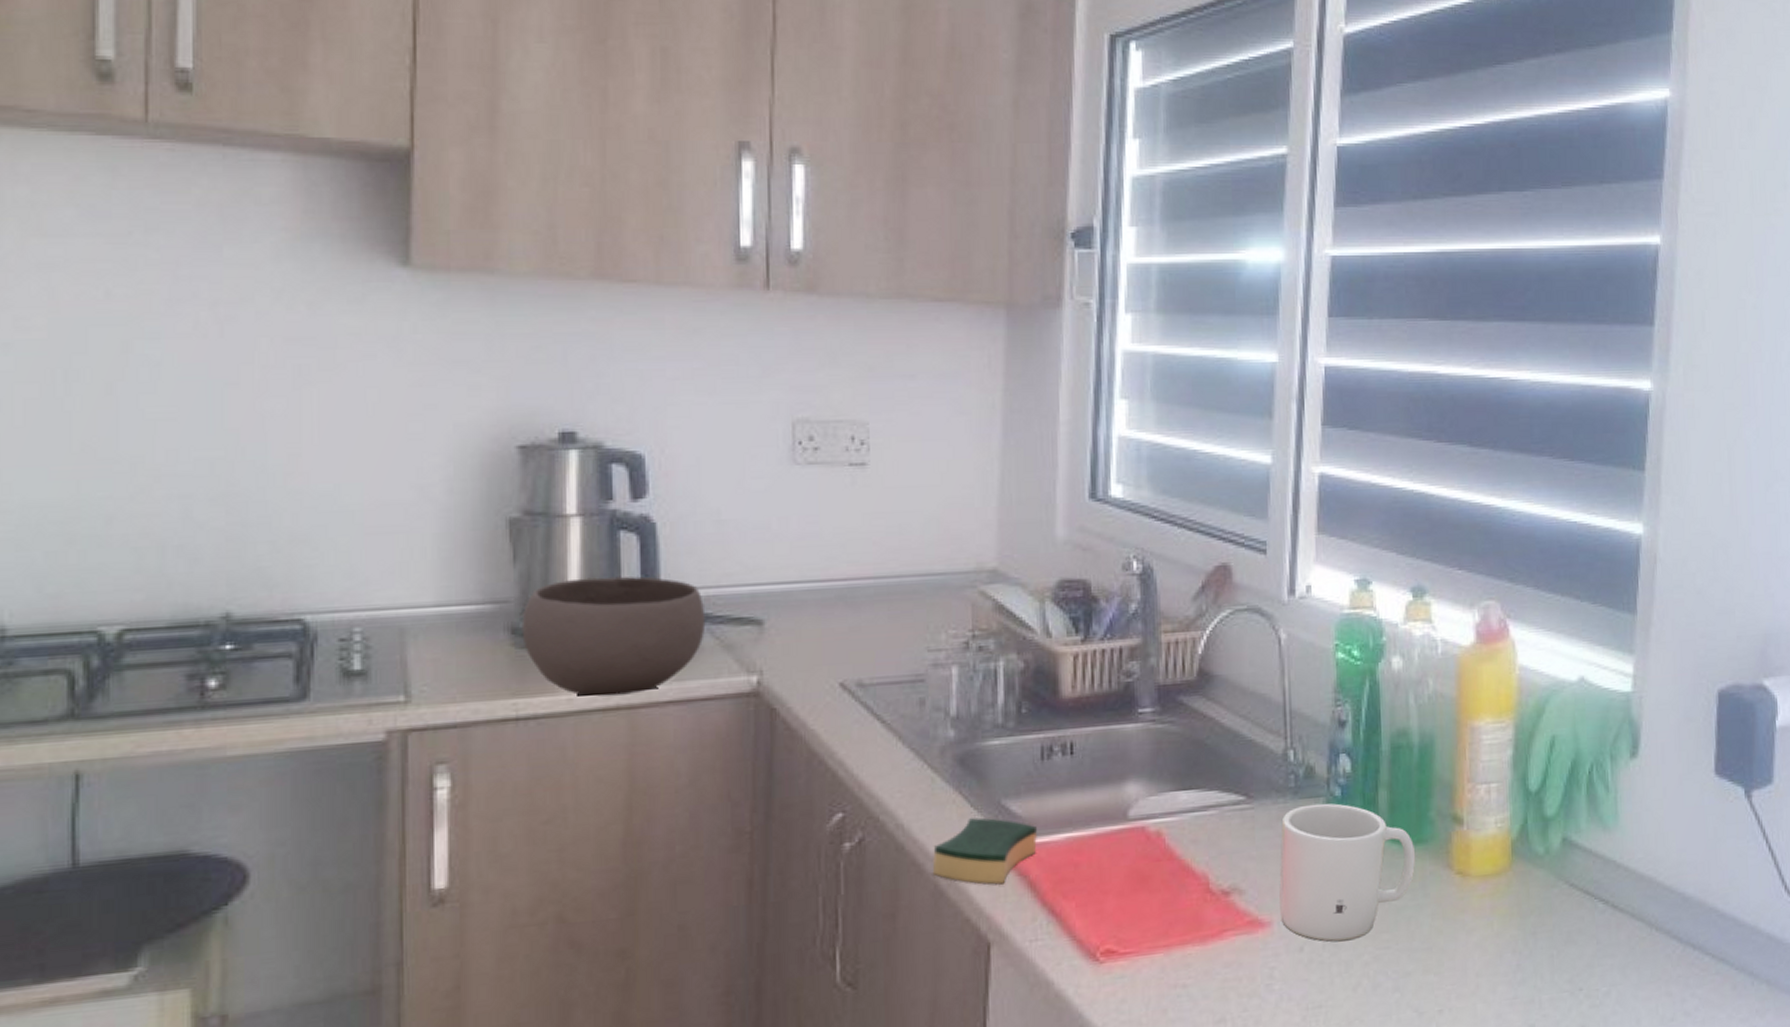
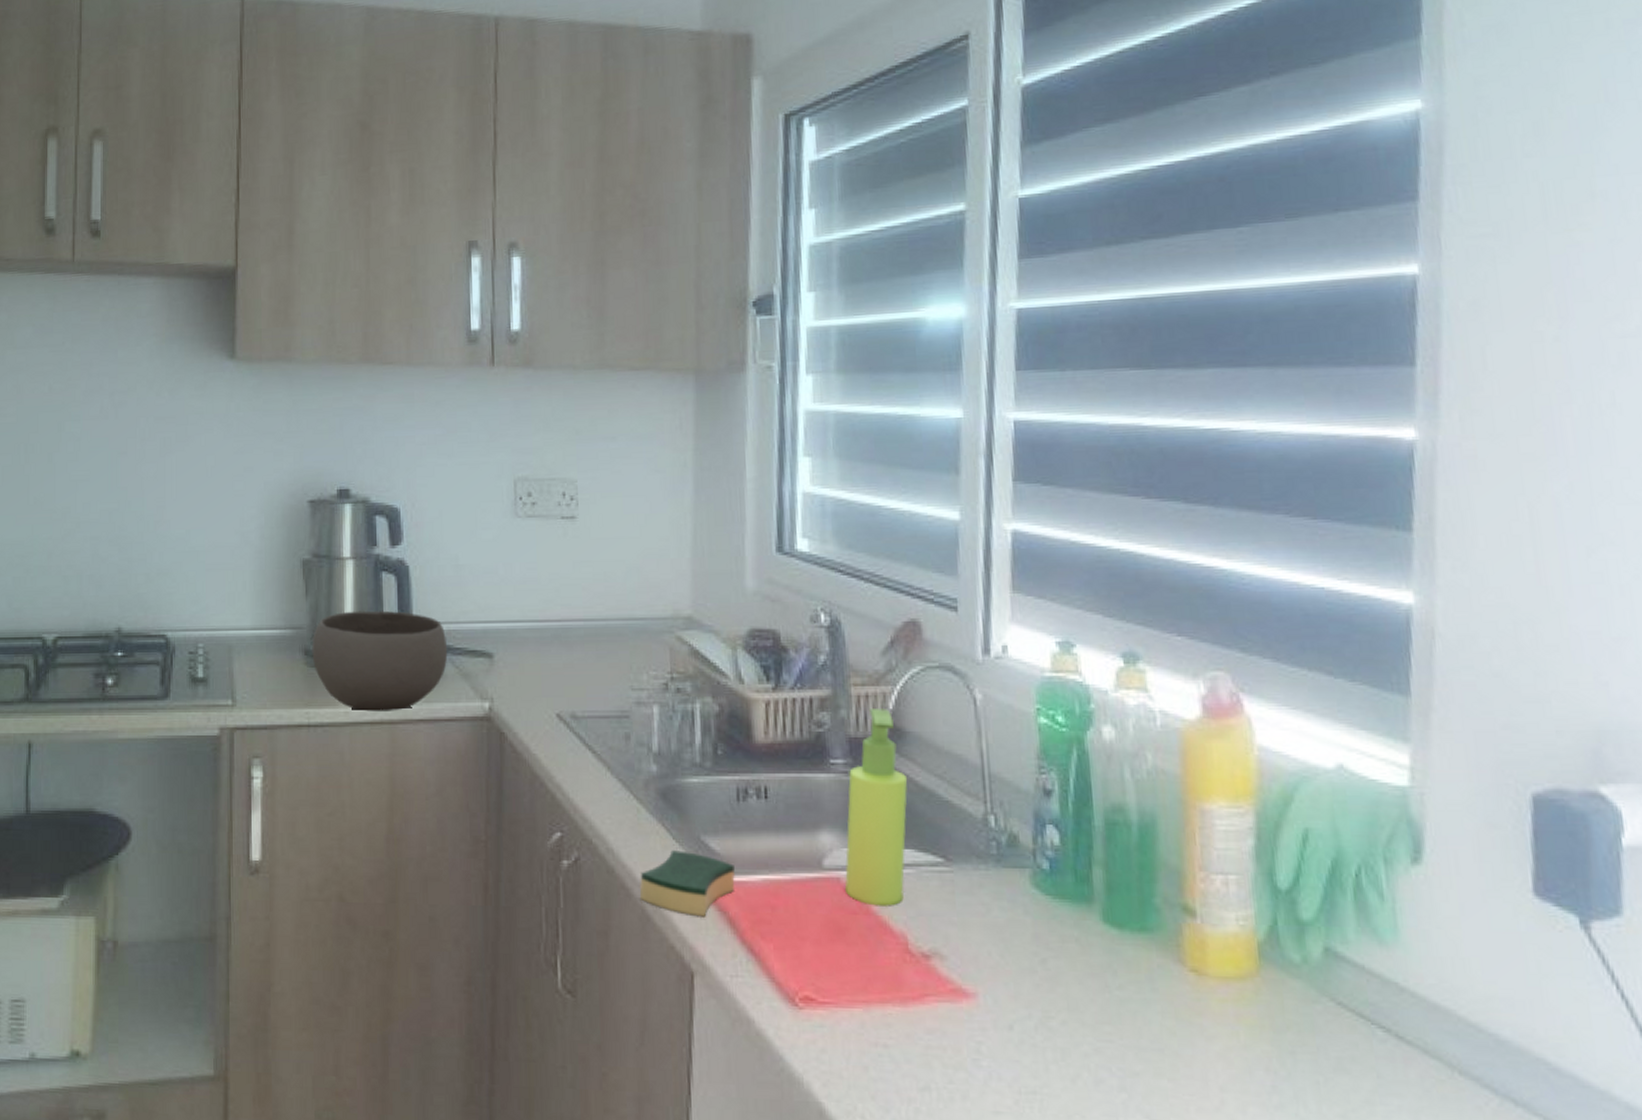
soap dispenser: none [1150,653,1214,851] -> present [845,707,908,908]
mug: present [1279,803,1416,943] -> none [983,874,1141,1027]

